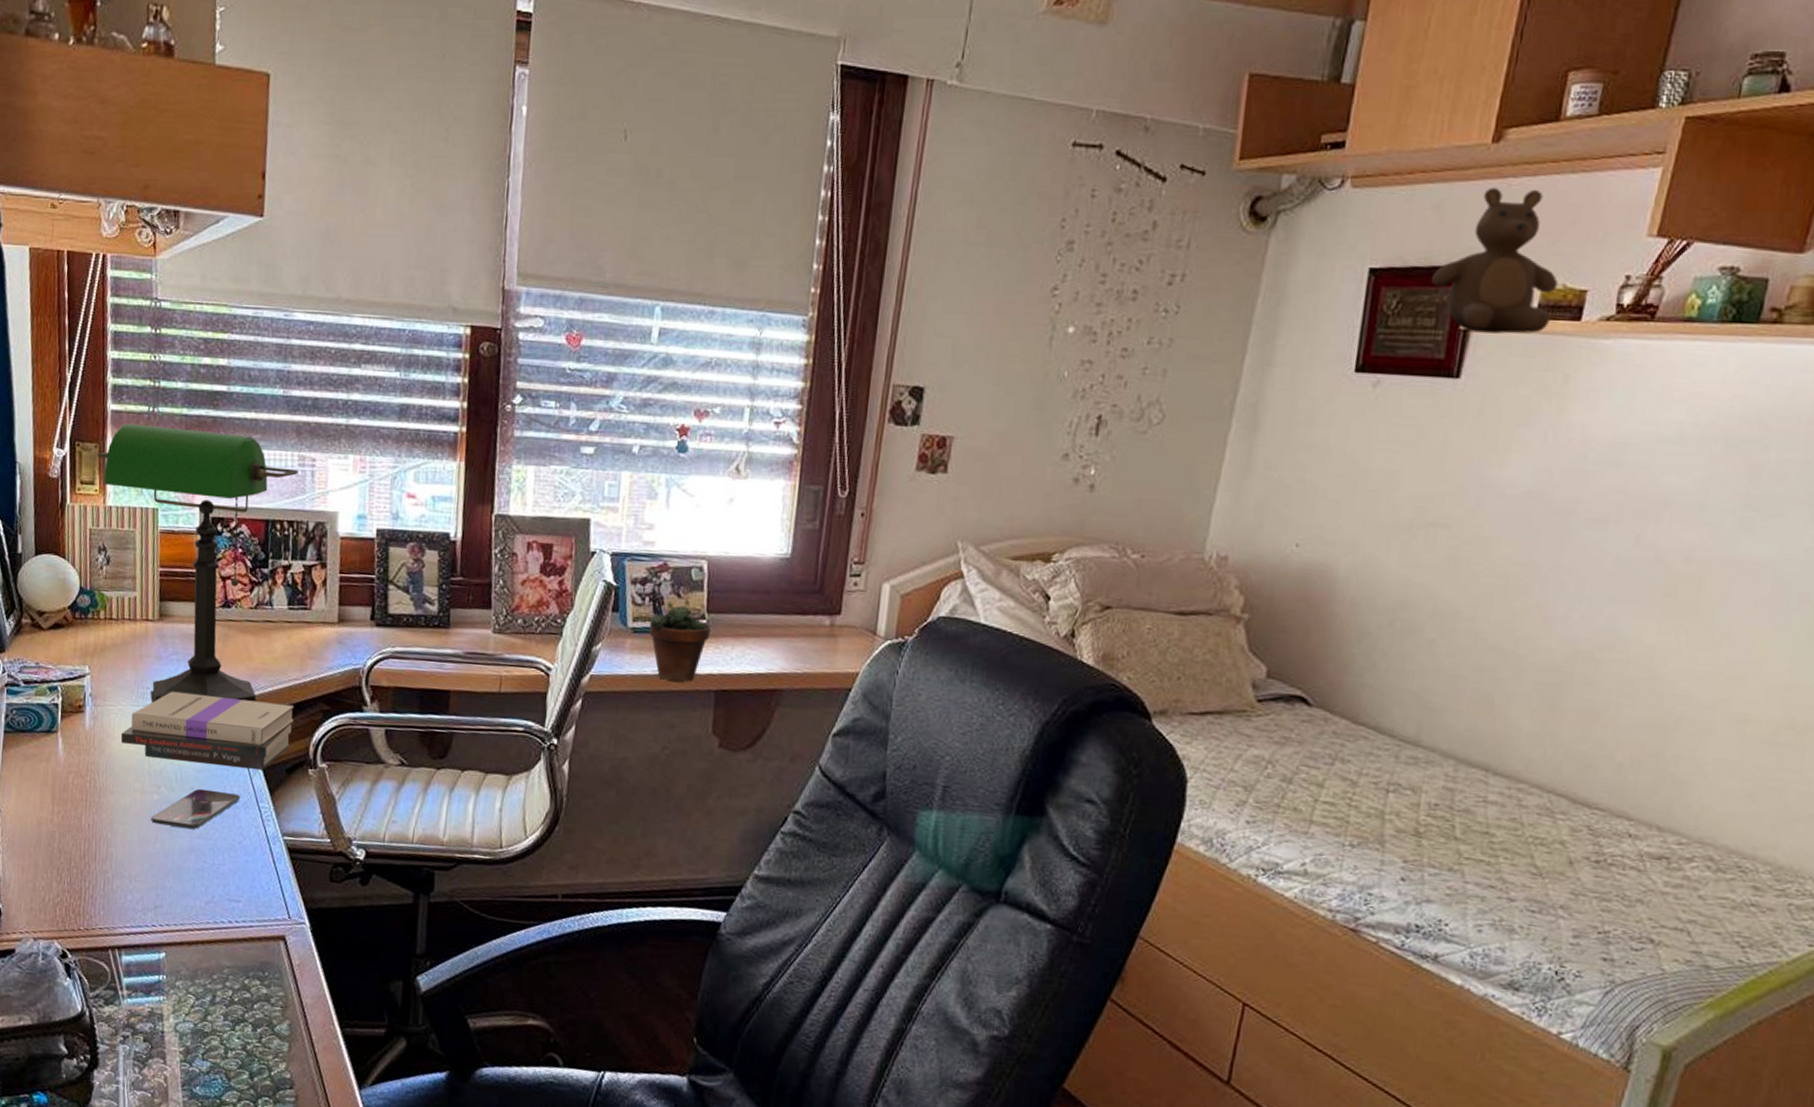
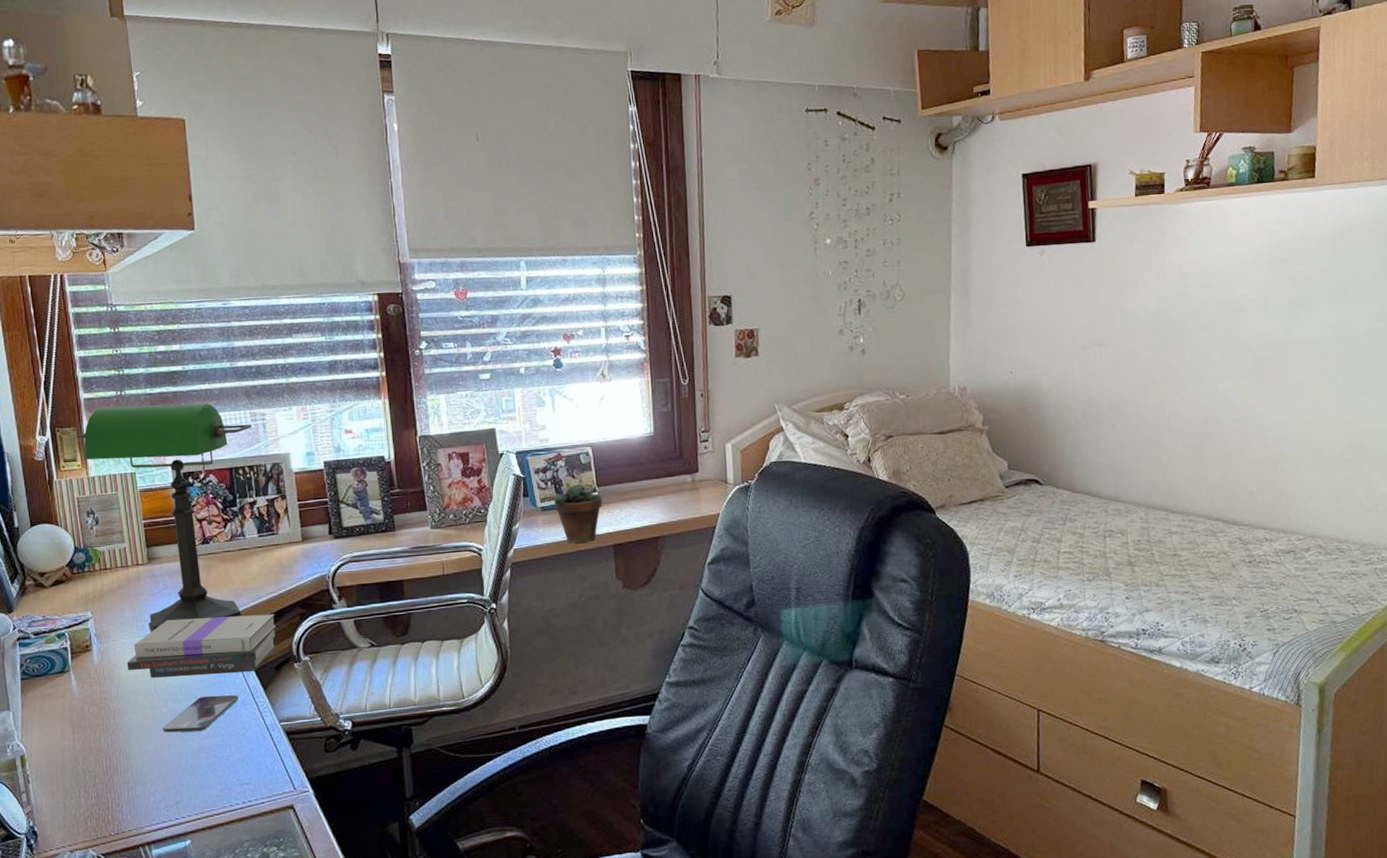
teddy bear: present [1432,187,1559,334] -> none [1064,110,1146,210]

